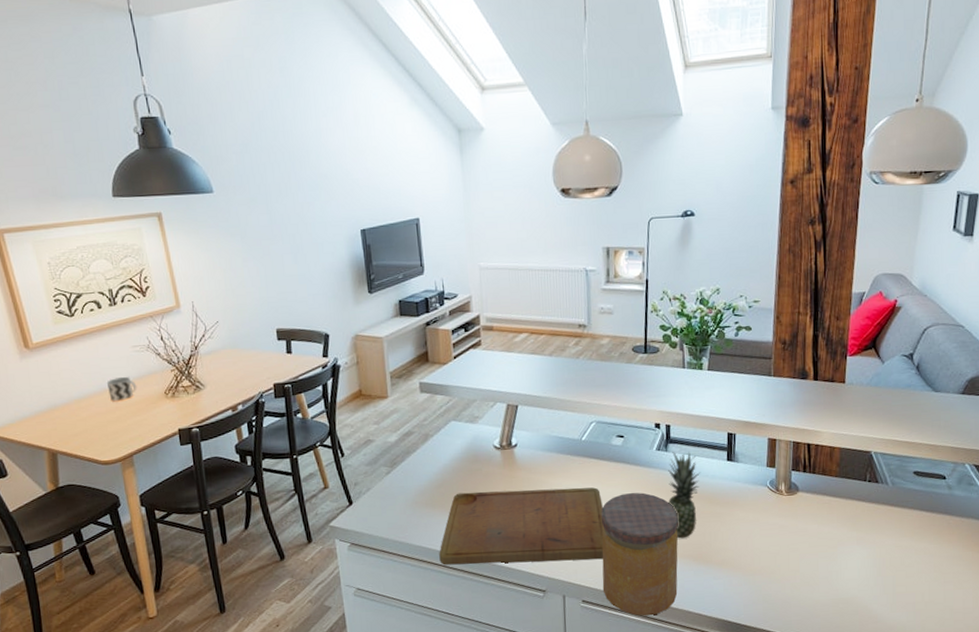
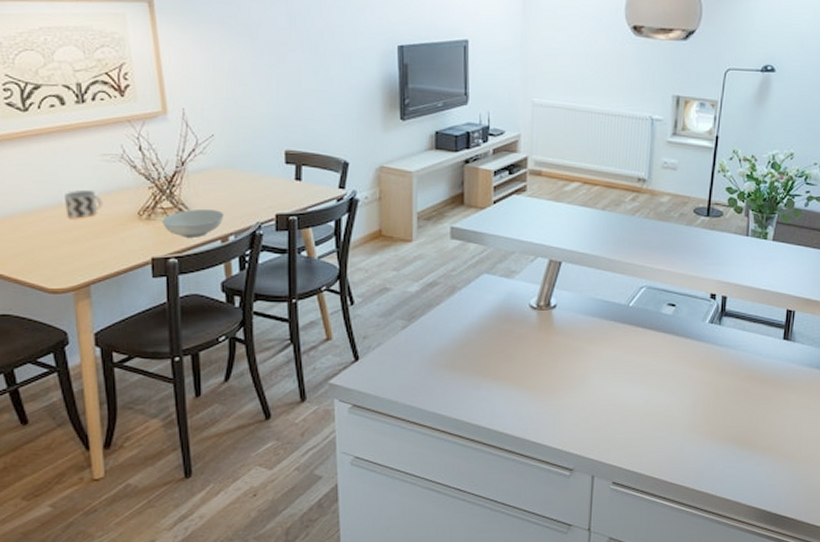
bowl: none [184,384,233,410] -> present [162,208,224,238]
cutting board: present [439,487,604,566] -> none [455,355,645,438]
jar: present [601,492,679,616] -> none [636,368,726,502]
fruit: present [668,451,700,539] -> none [717,325,753,420]

